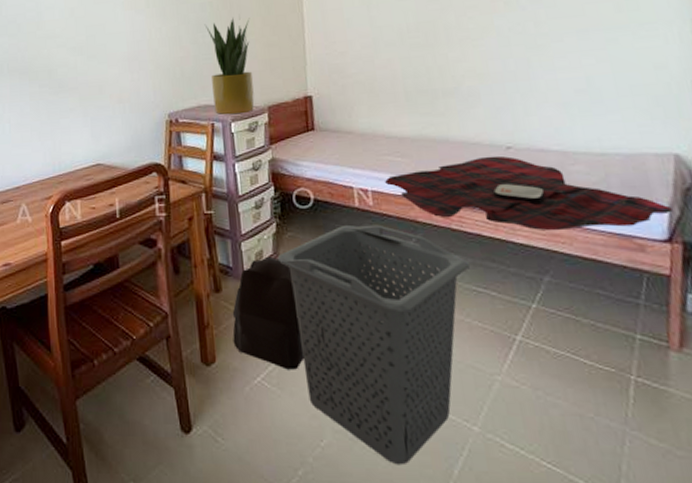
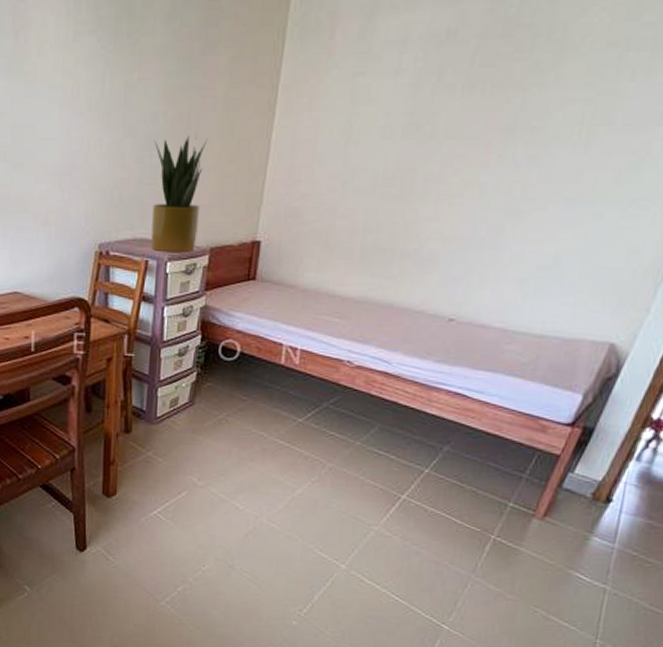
backpack: present [232,256,304,370] -> none [136,403,204,507]
laundry basket: present [277,224,471,465] -> none [192,380,379,589]
blanket: present [385,155,673,231] -> none [317,326,587,409]

